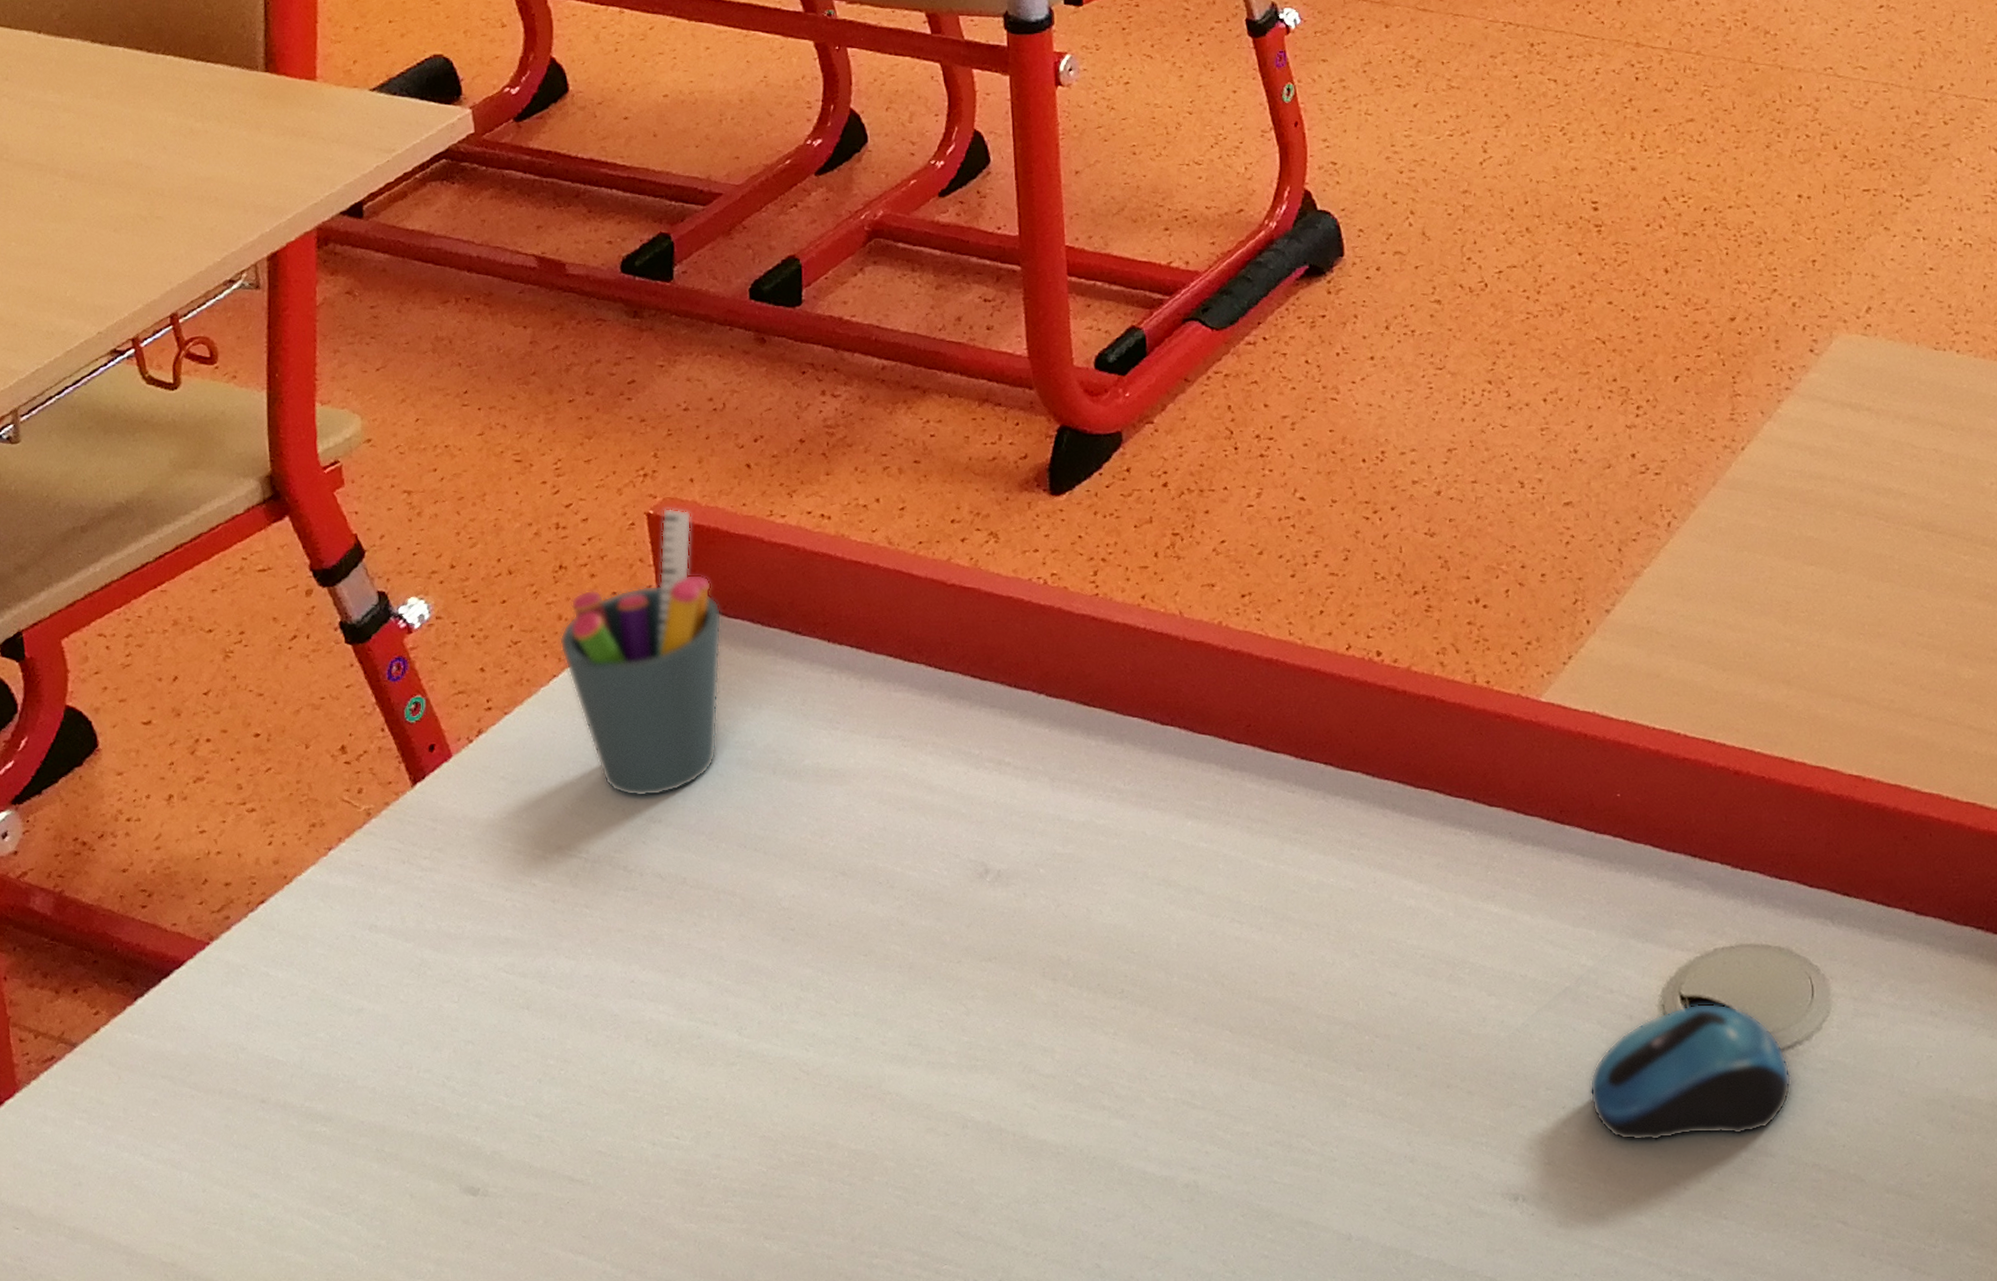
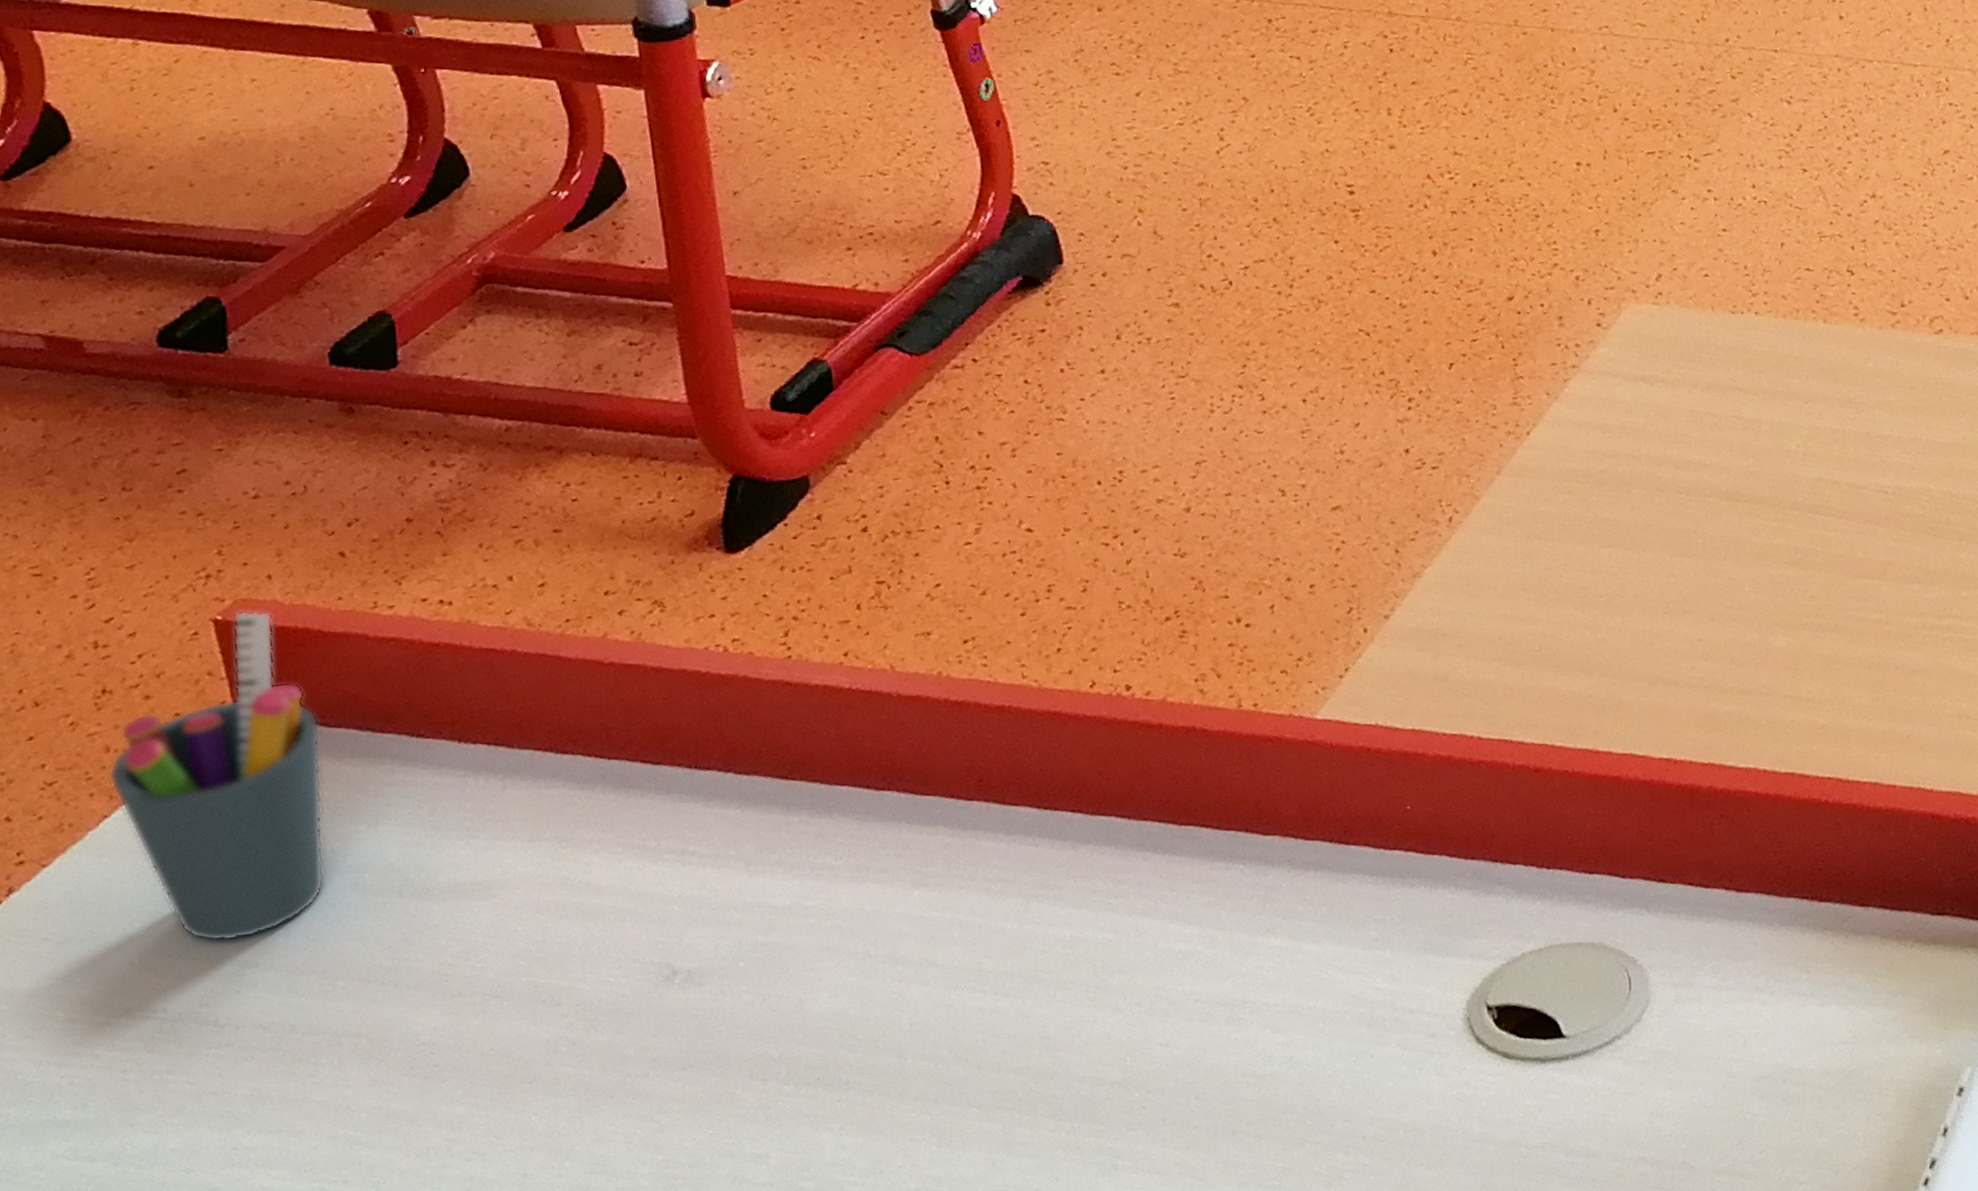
computer mouse: present [1589,1003,1792,1141] -> none [1391,1009,1612,1163]

